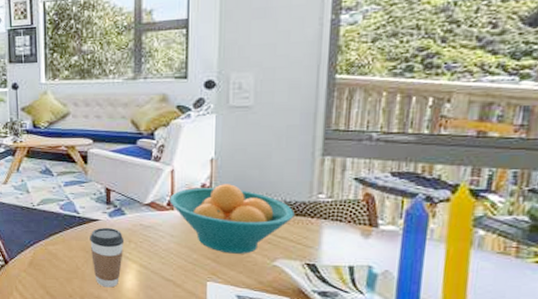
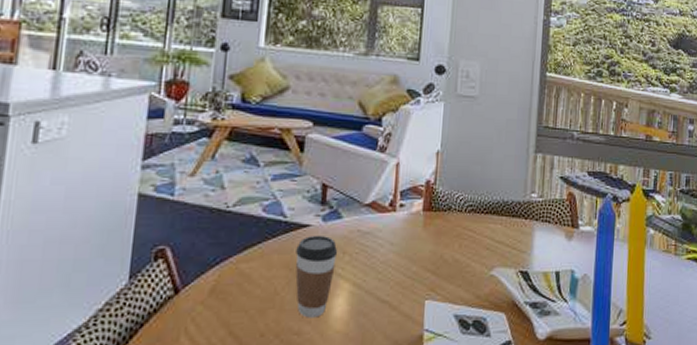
fruit bowl: present [169,184,295,254] -> none [392,181,511,263]

